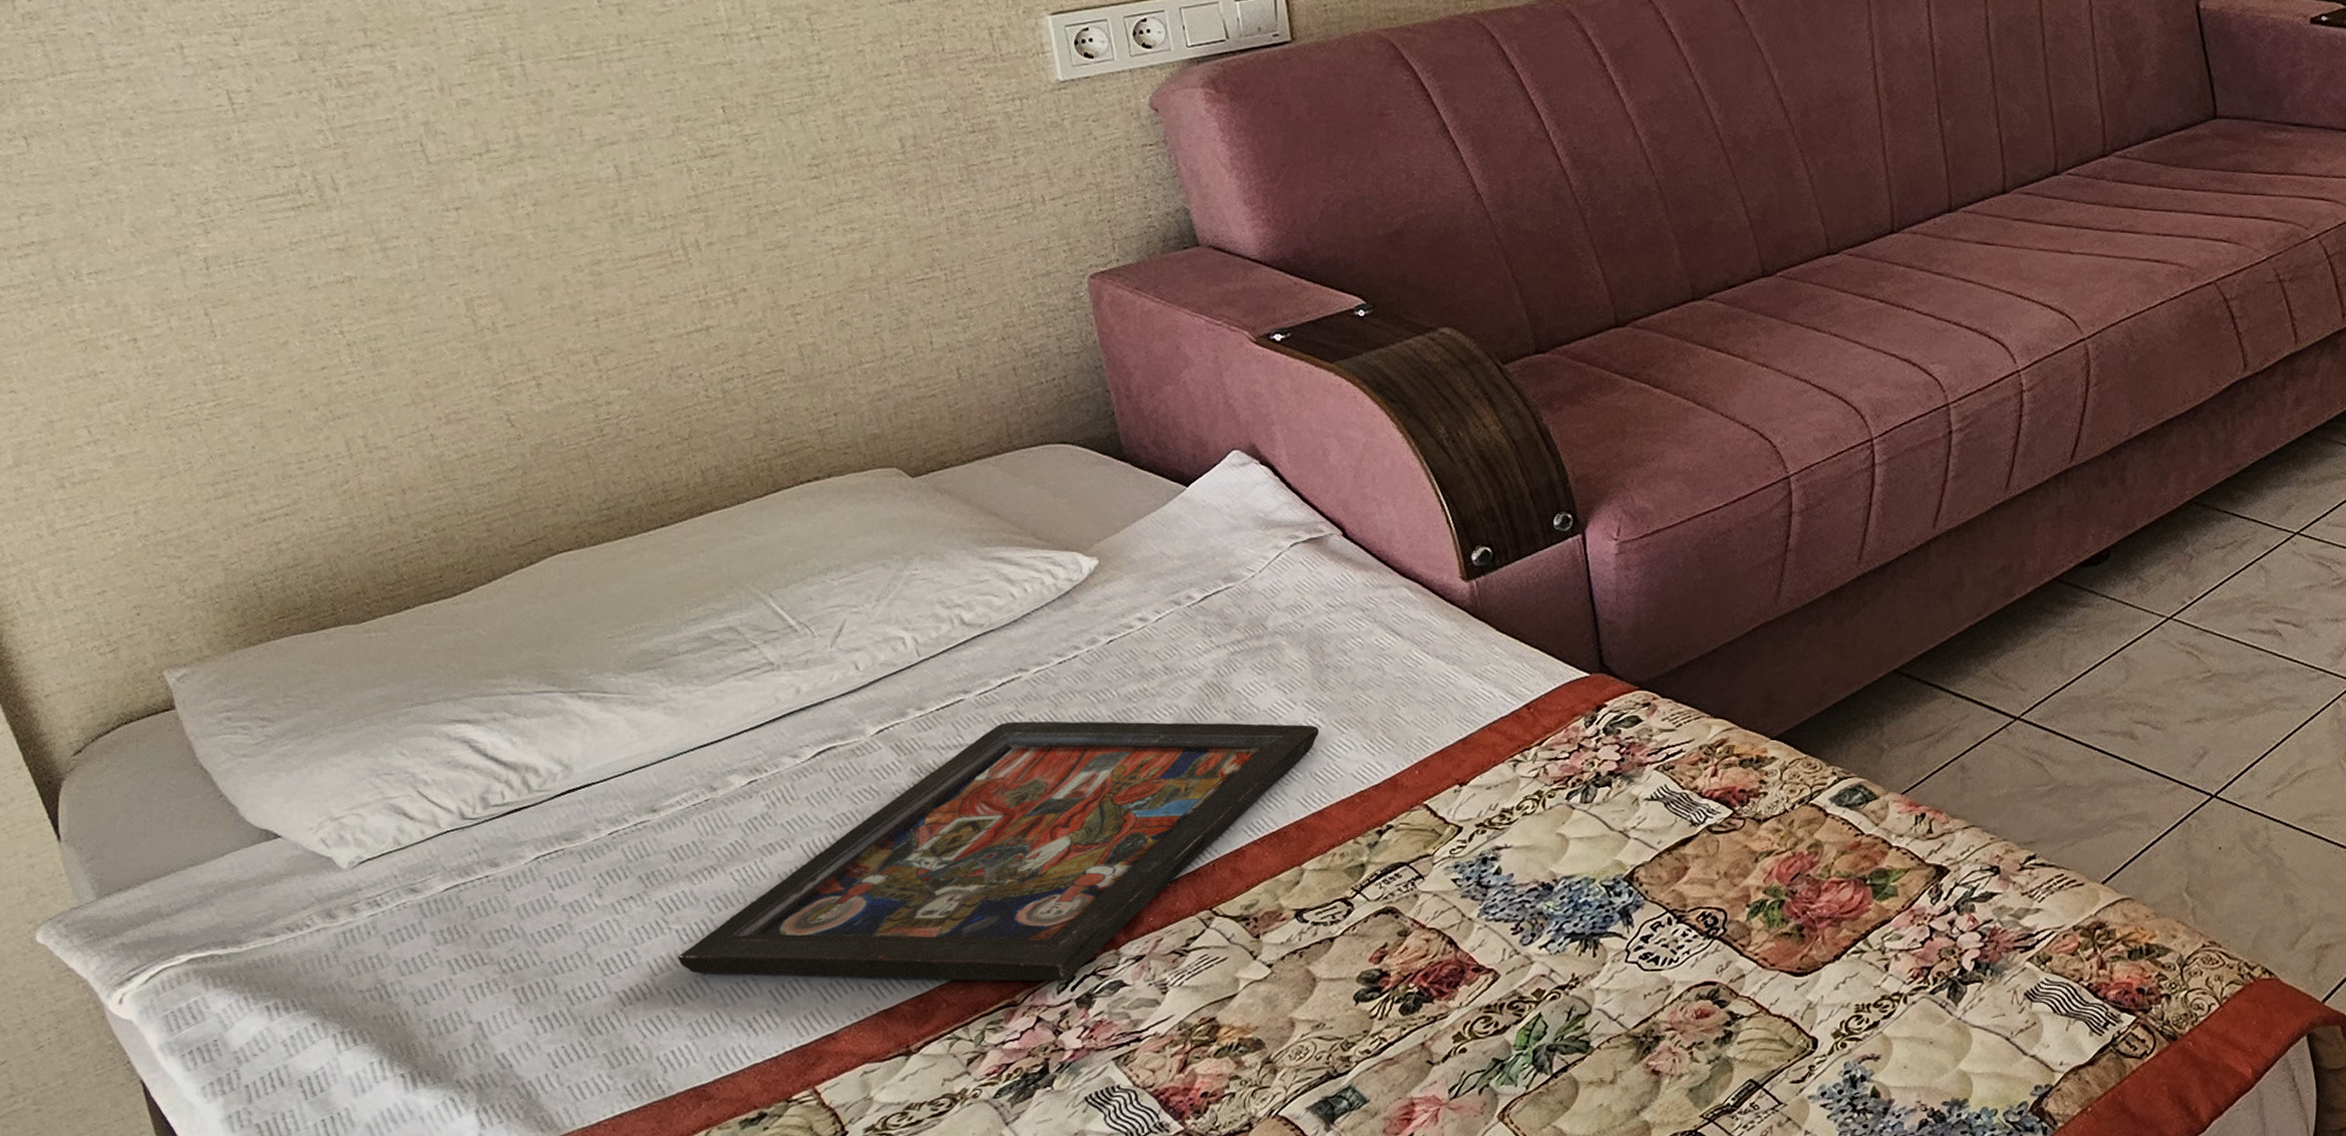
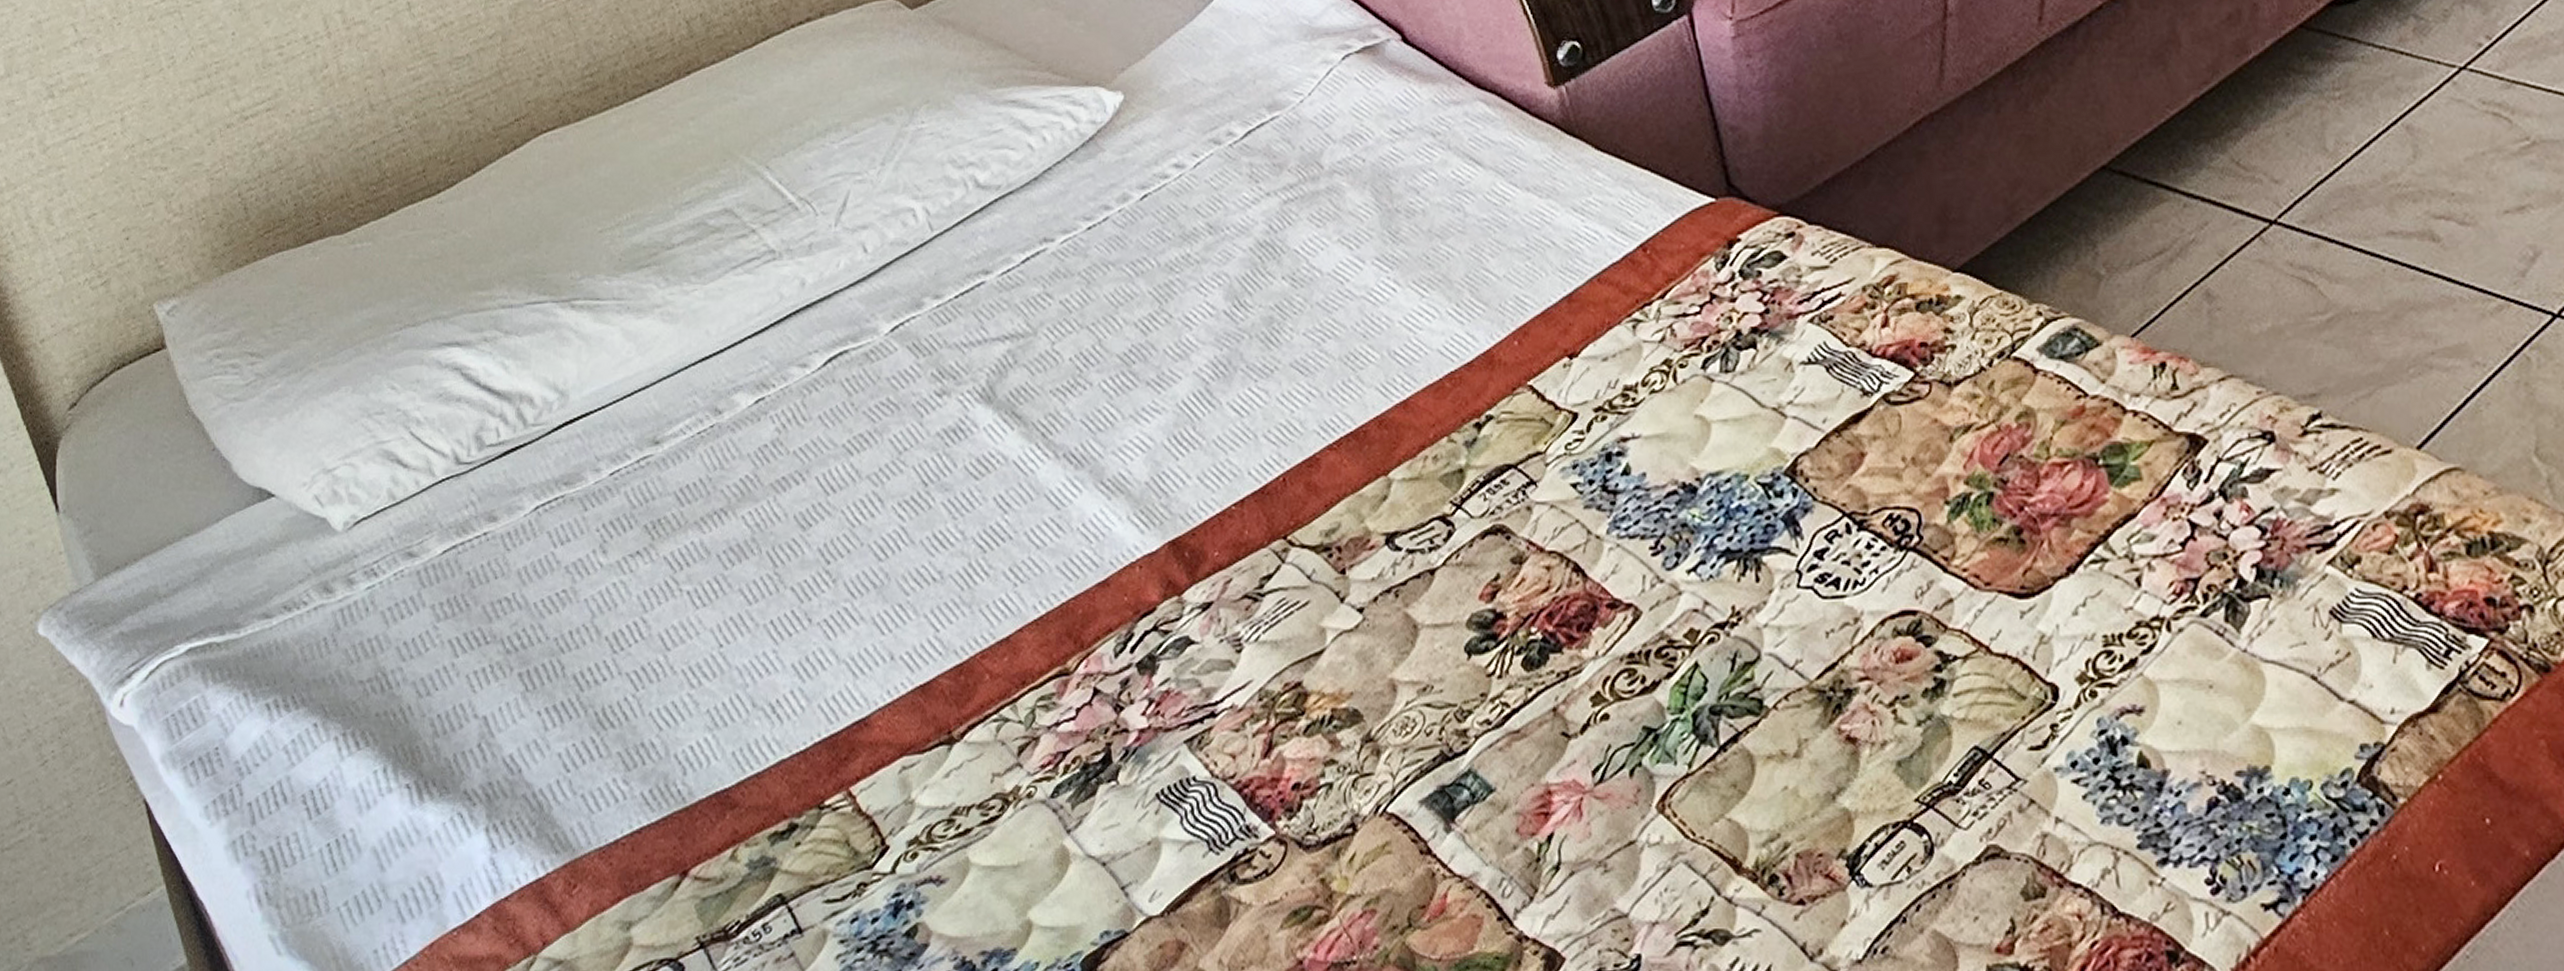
decorative tray: present [677,722,1319,981] -> none [690,288,1395,646]

